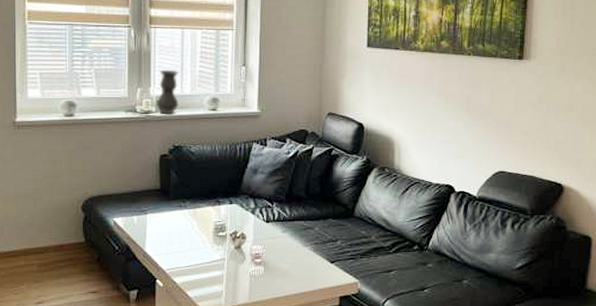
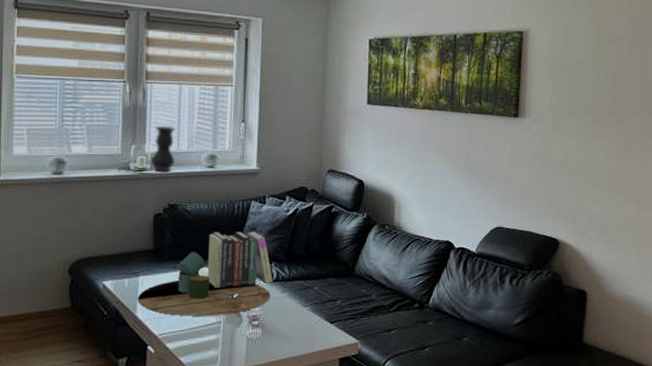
decorative tray: none [146,191,272,253] -> present [138,252,270,317]
books: none [211,172,275,227] -> present [207,231,273,288]

